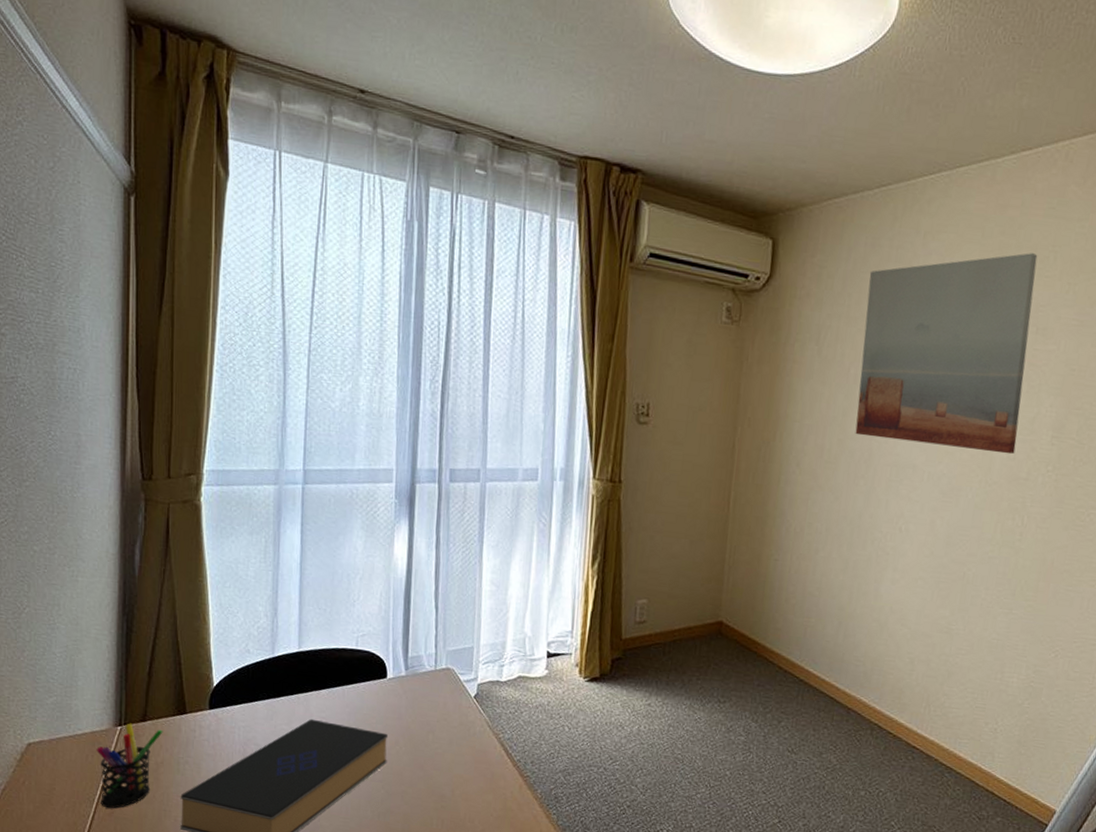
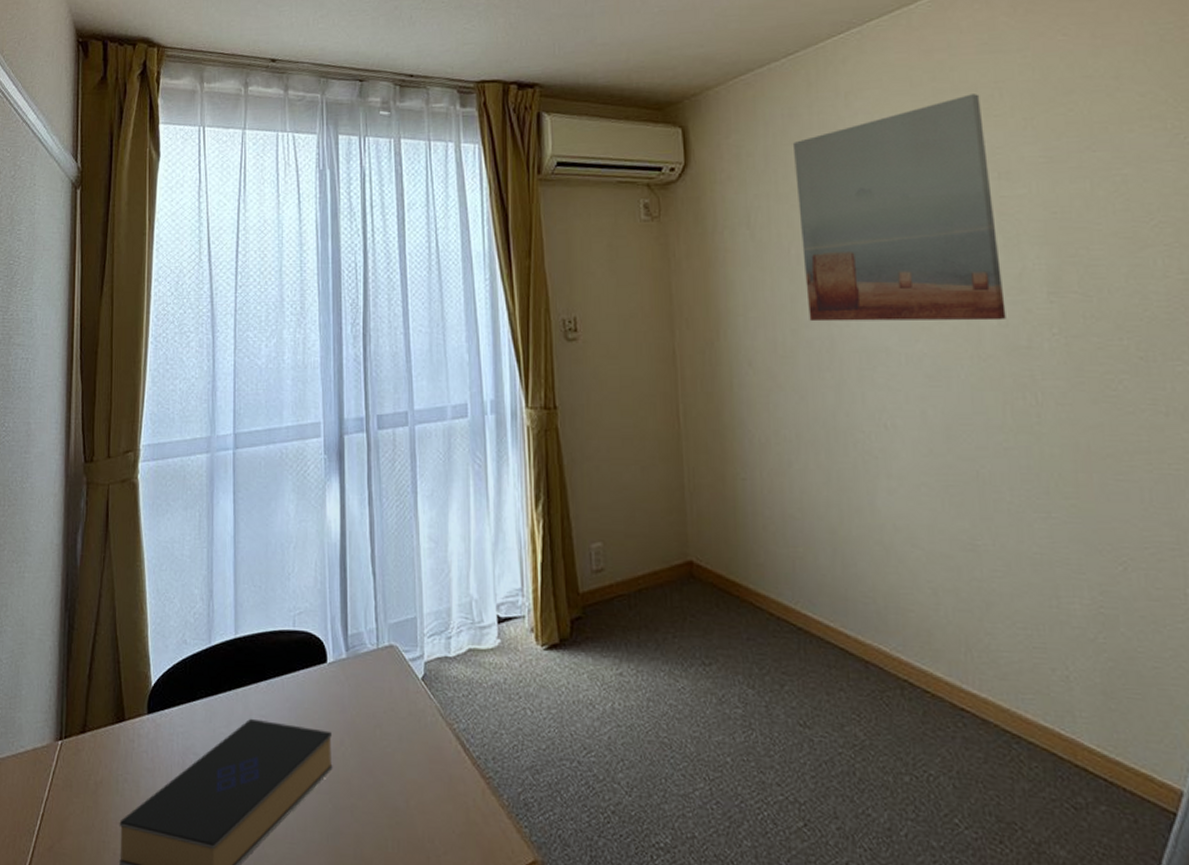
pen holder: present [96,723,163,809] -> none [37,736,102,842]

